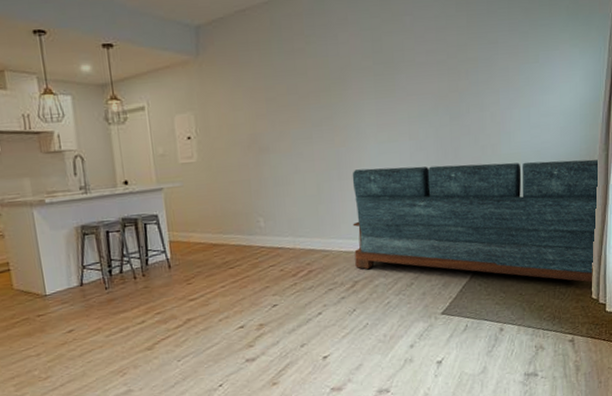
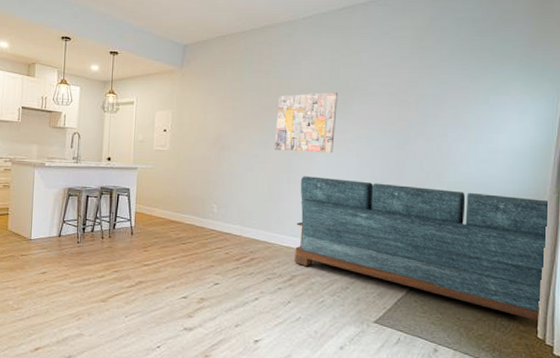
wall art: none [316,66,384,144] -> present [275,91,338,153]

